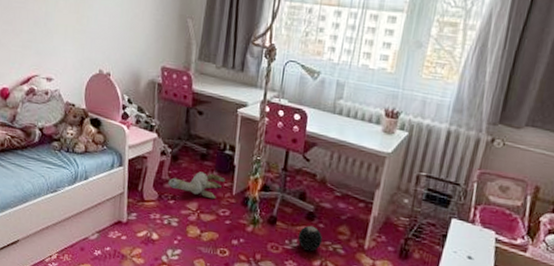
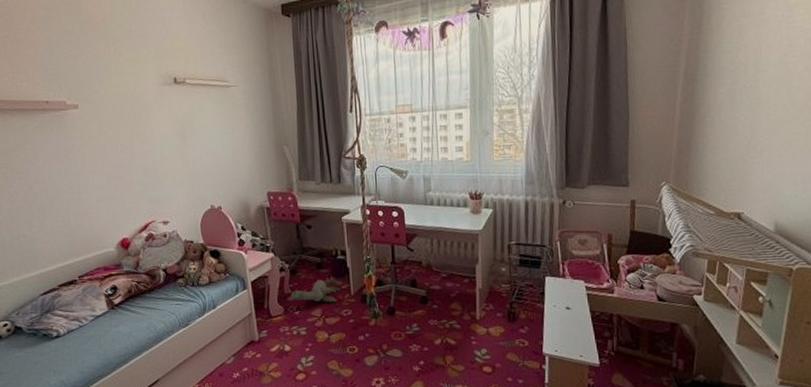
ball: present [297,225,322,252] -> none [416,308,438,332]

